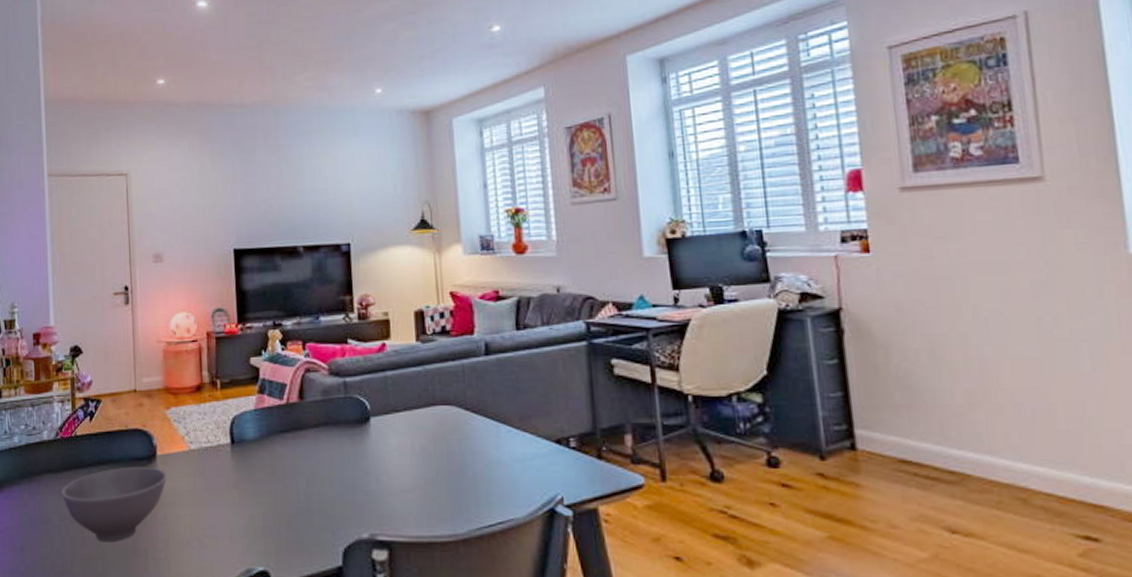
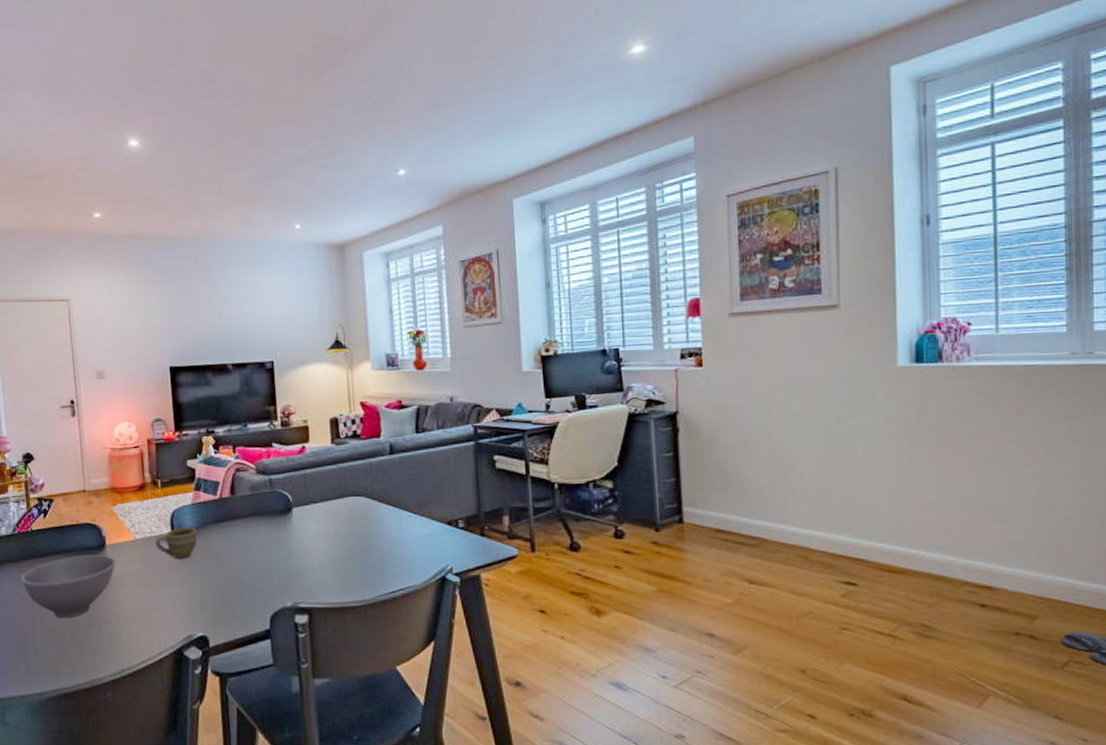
cup: none [211,437,260,475] -> present [155,527,197,559]

